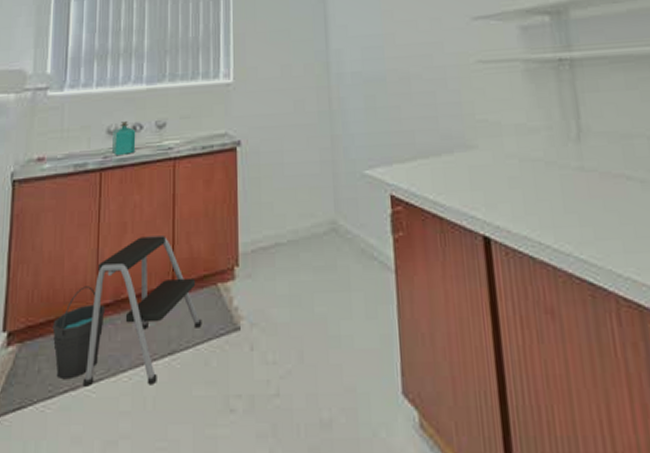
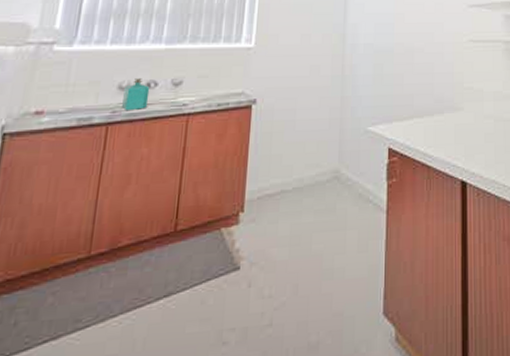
bucket: present [52,286,105,380] -> none [35,236,99,331]
step stool: present [82,236,202,387] -> none [65,186,203,335]

